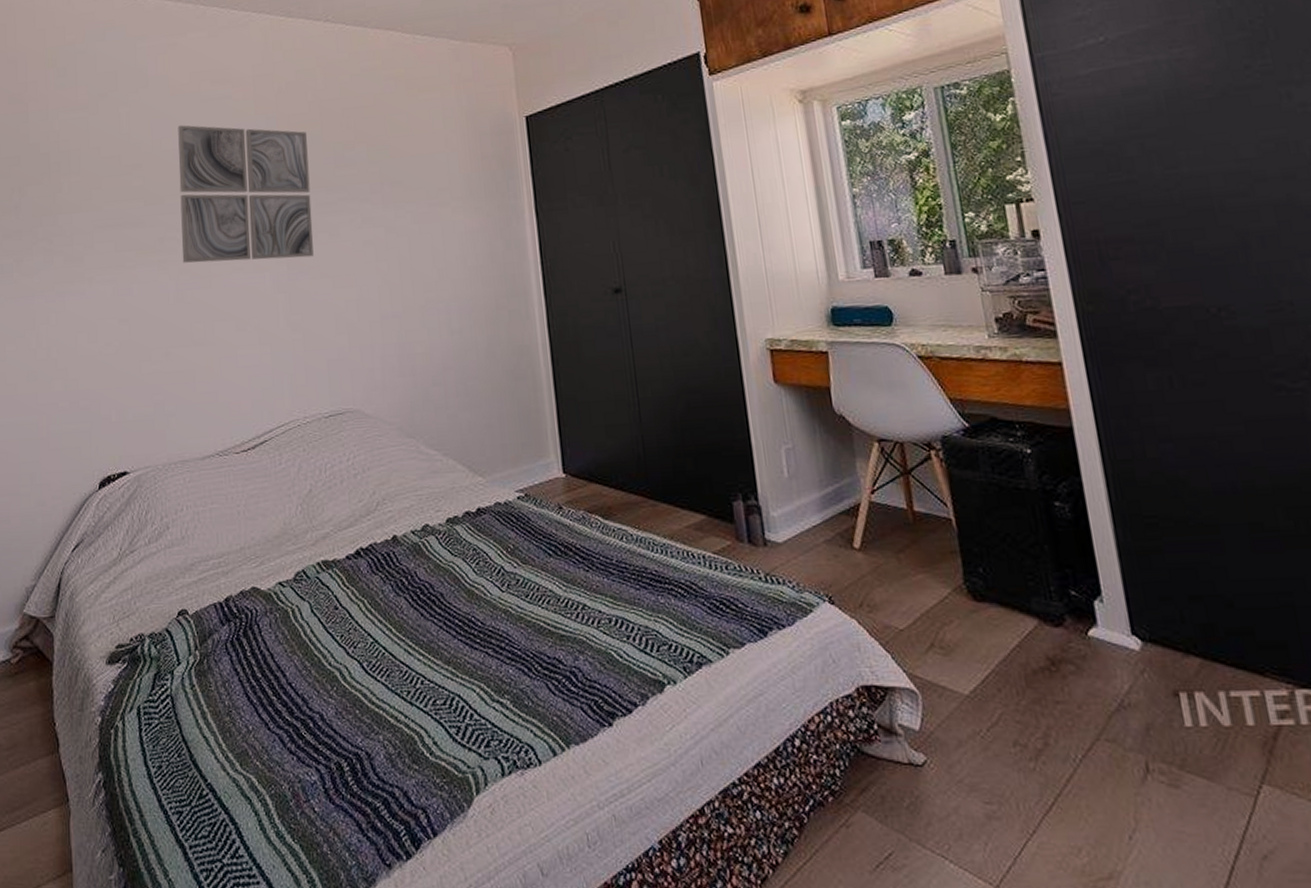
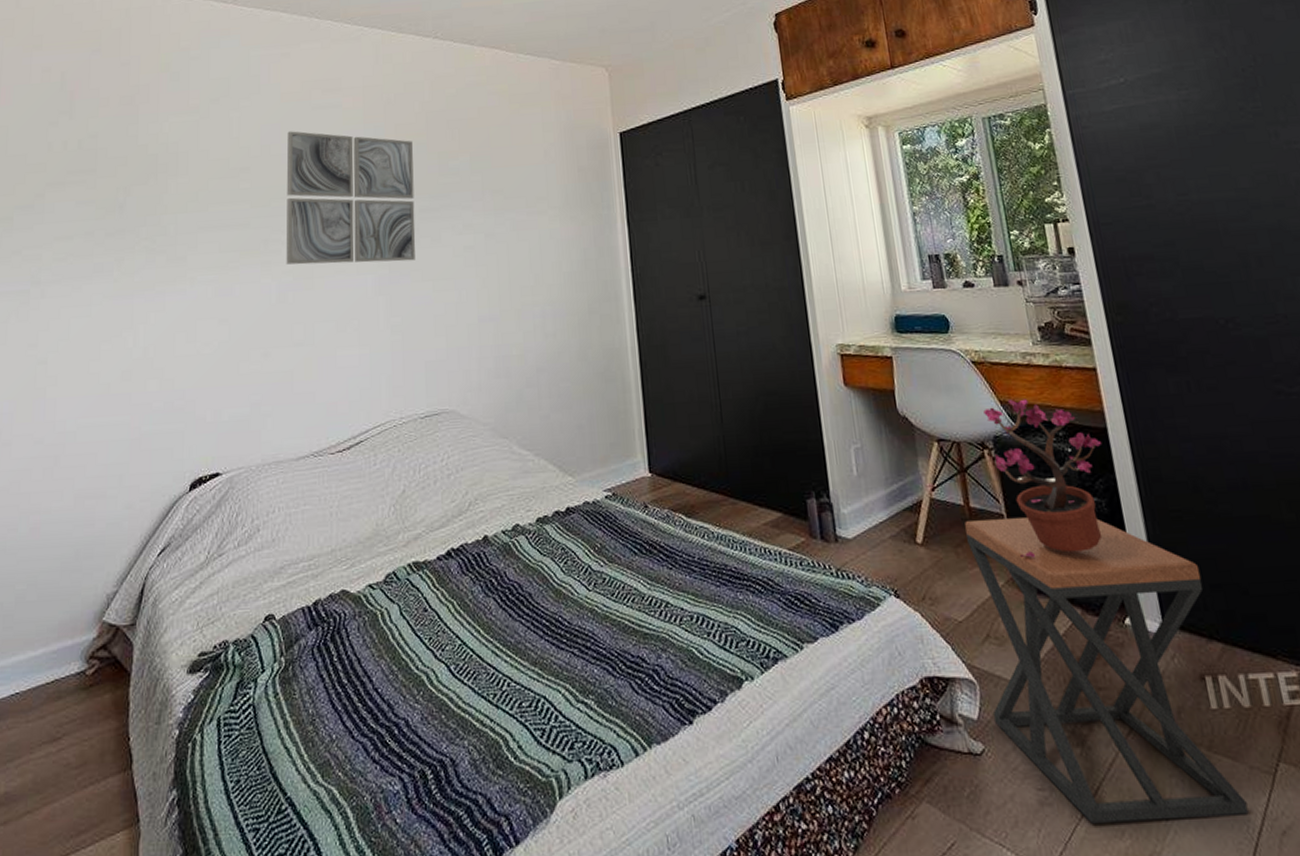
stool: none [908,523,1225,839] -> present [965,518,1249,824]
potted plant: none [931,396,1067,565] -> present [983,399,1103,558]

